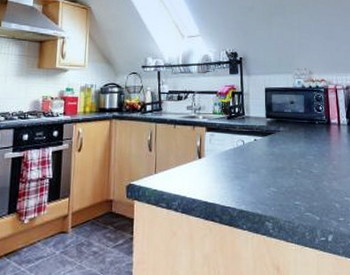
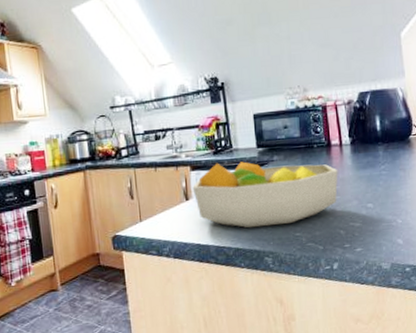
fruit bowl: none [206,127,336,192] -> present [192,161,338,228]

